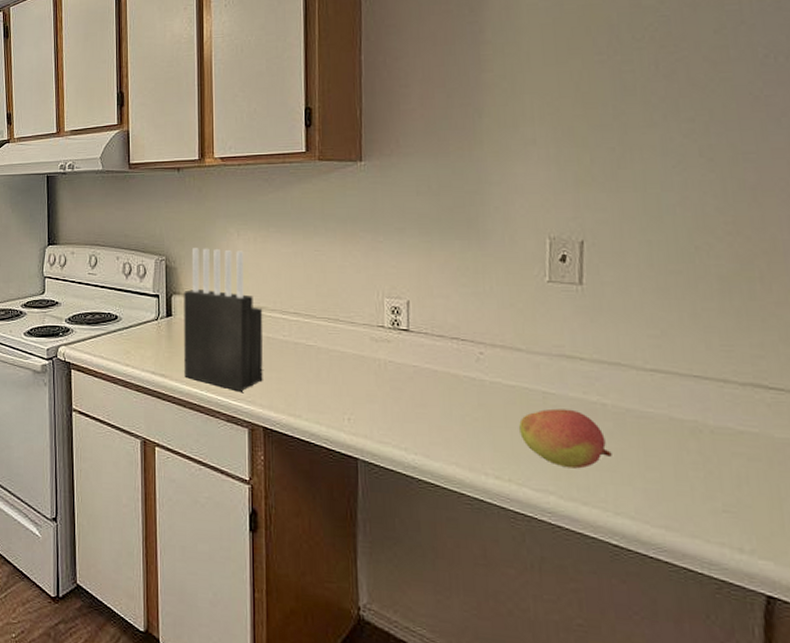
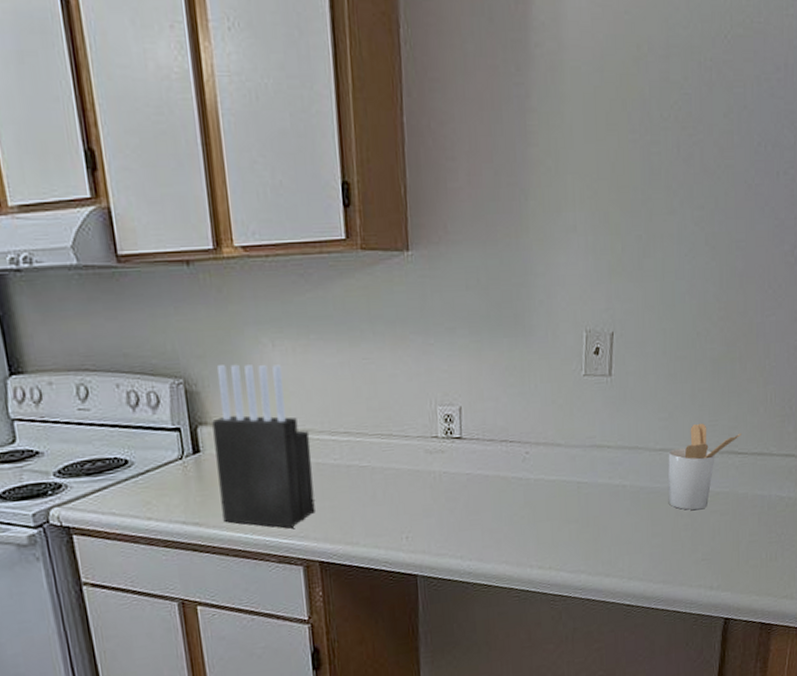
fruit: present [519,408,612,469] -> none [558,494,628,548]
utensil holder: none [663,346,772,449] -> present [668,423,742,511]

